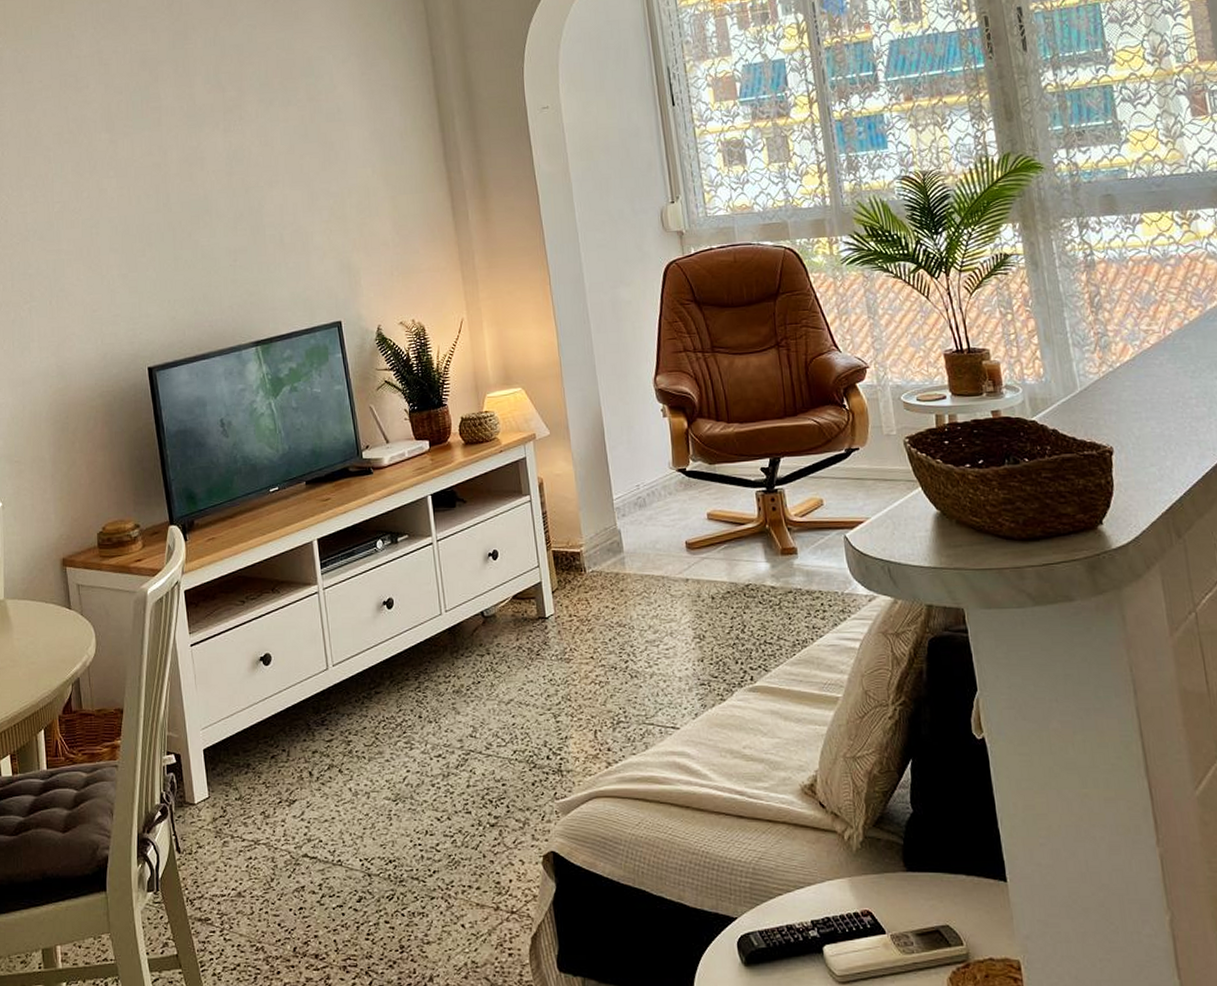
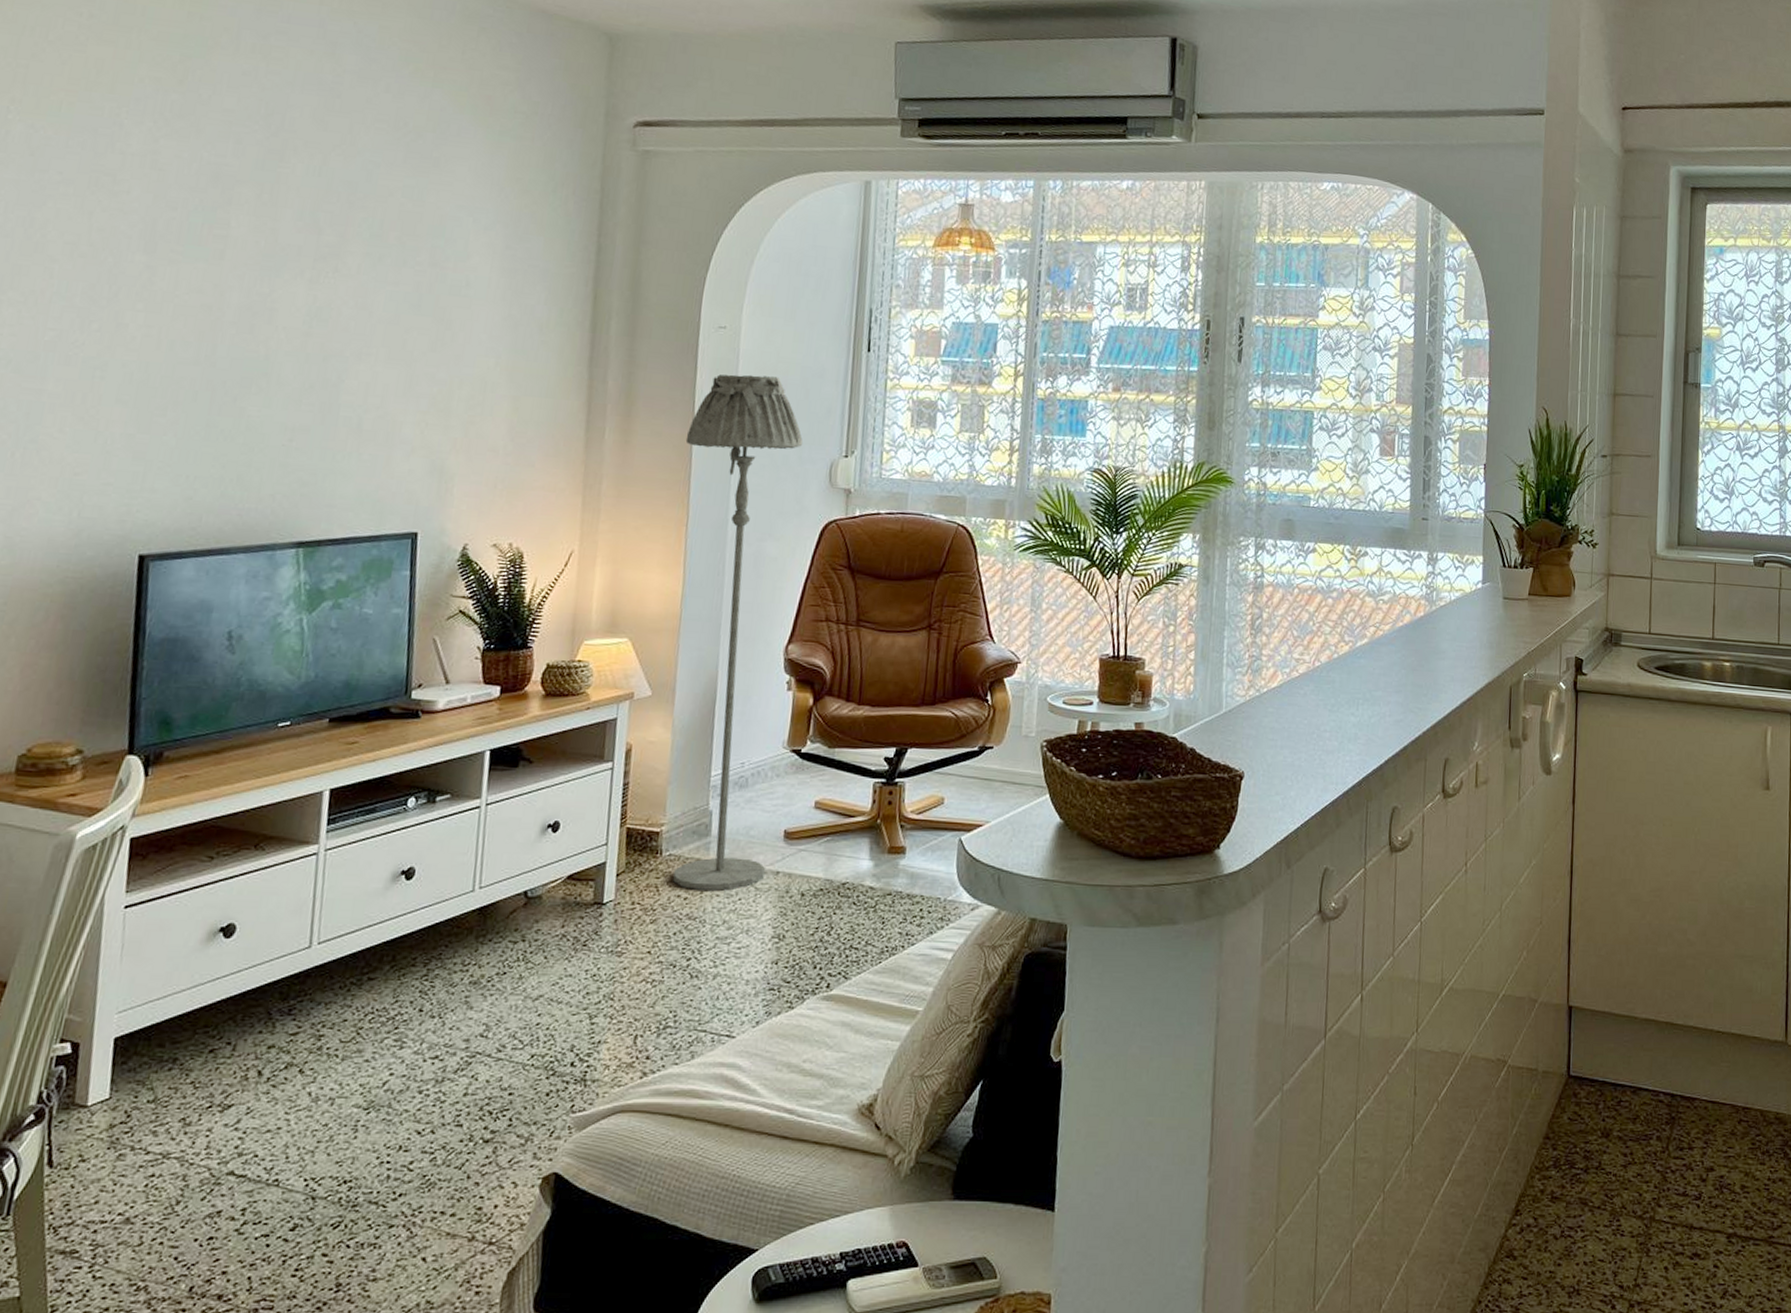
floor lamp: none [534,142,677,600] -> present [673,374,803,891]

